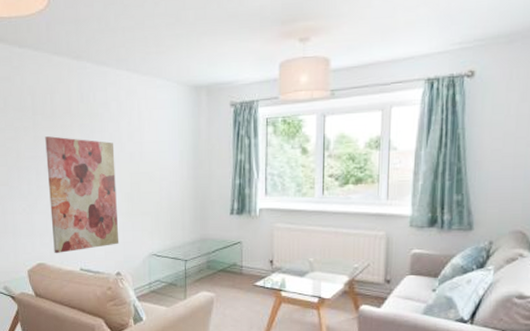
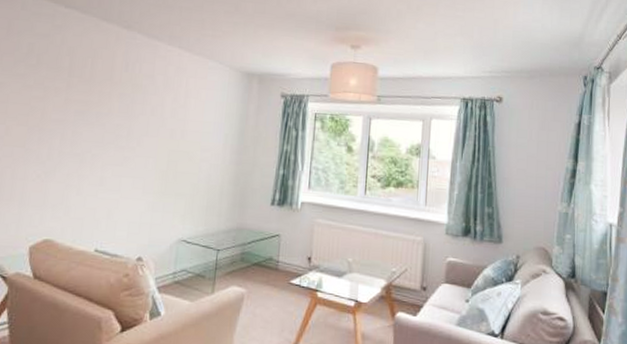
wall art: present [45,136,119,253] -> none [66,101,155,230]

